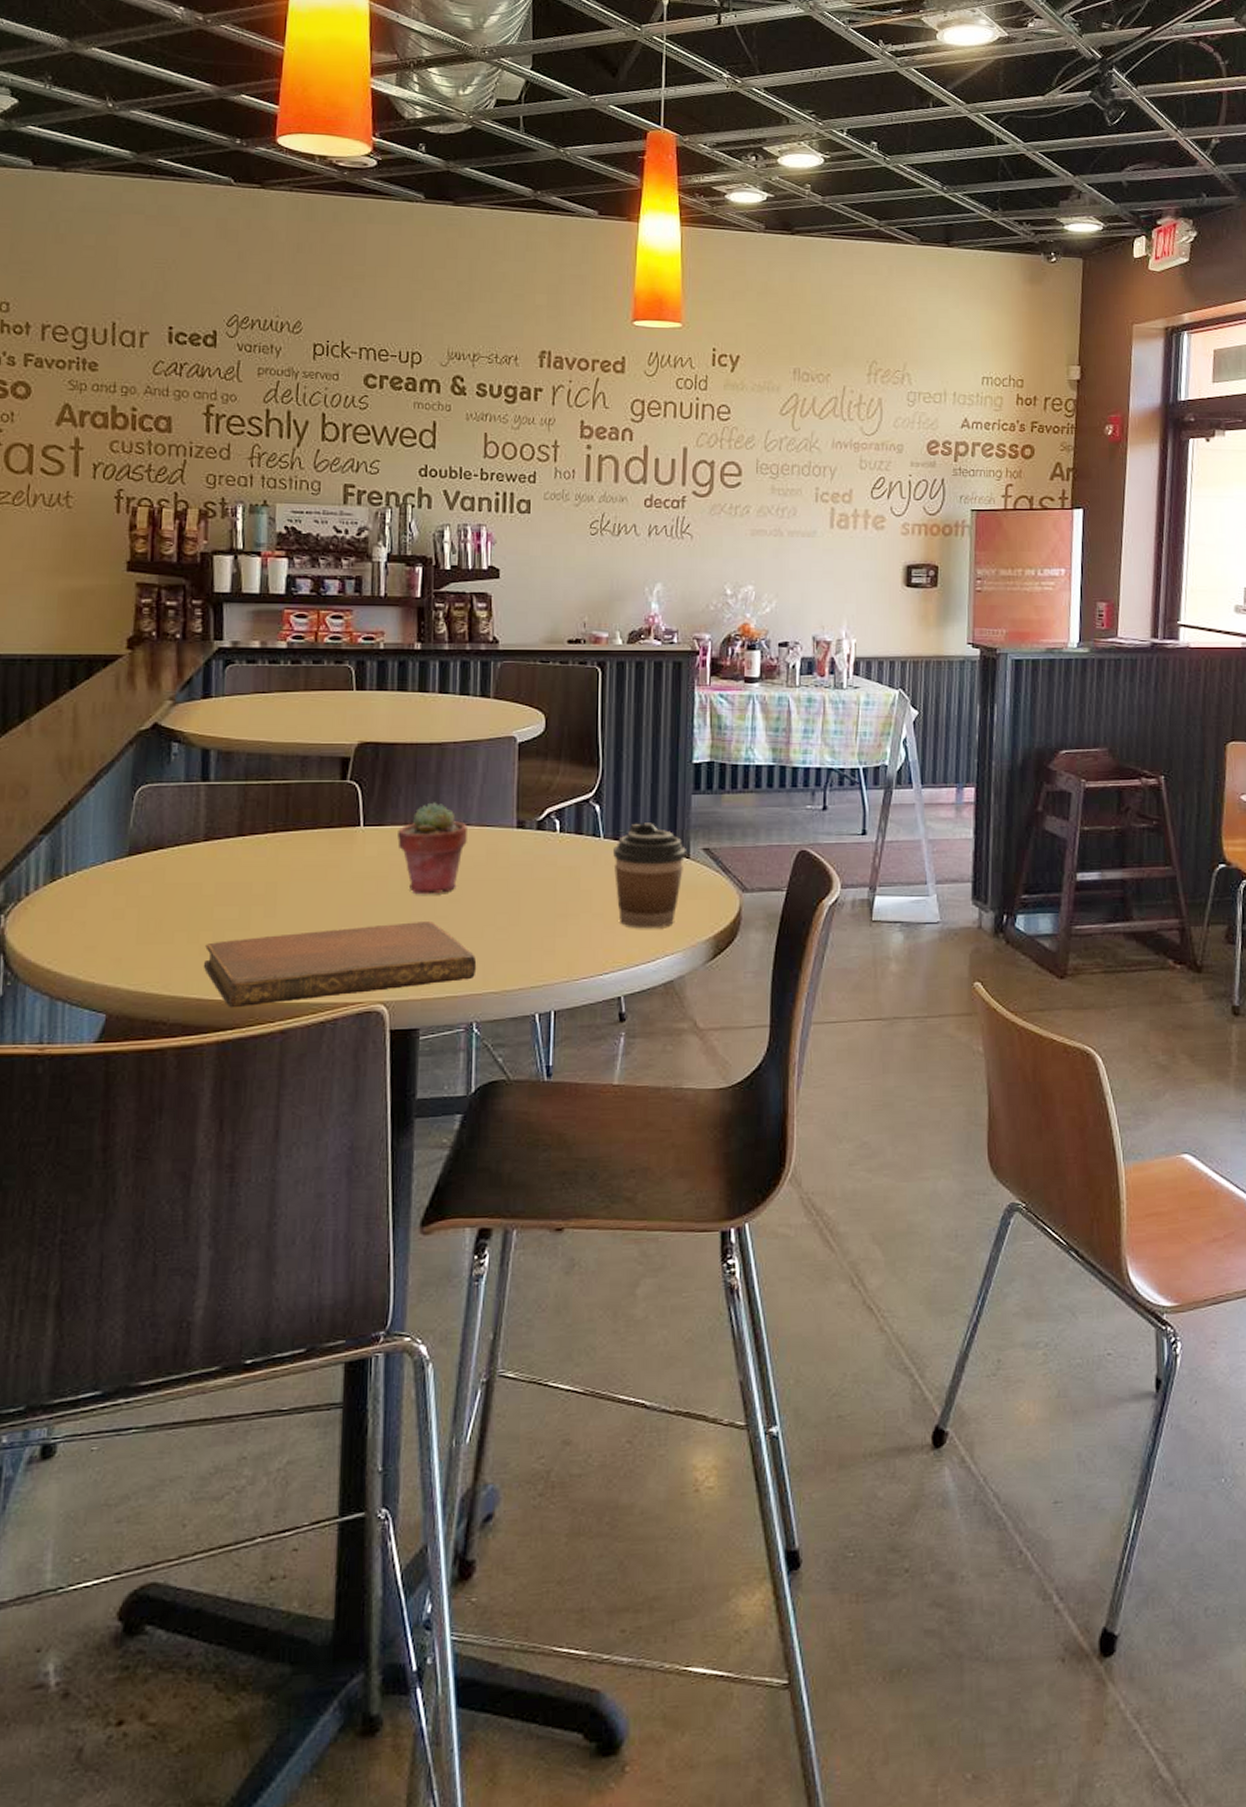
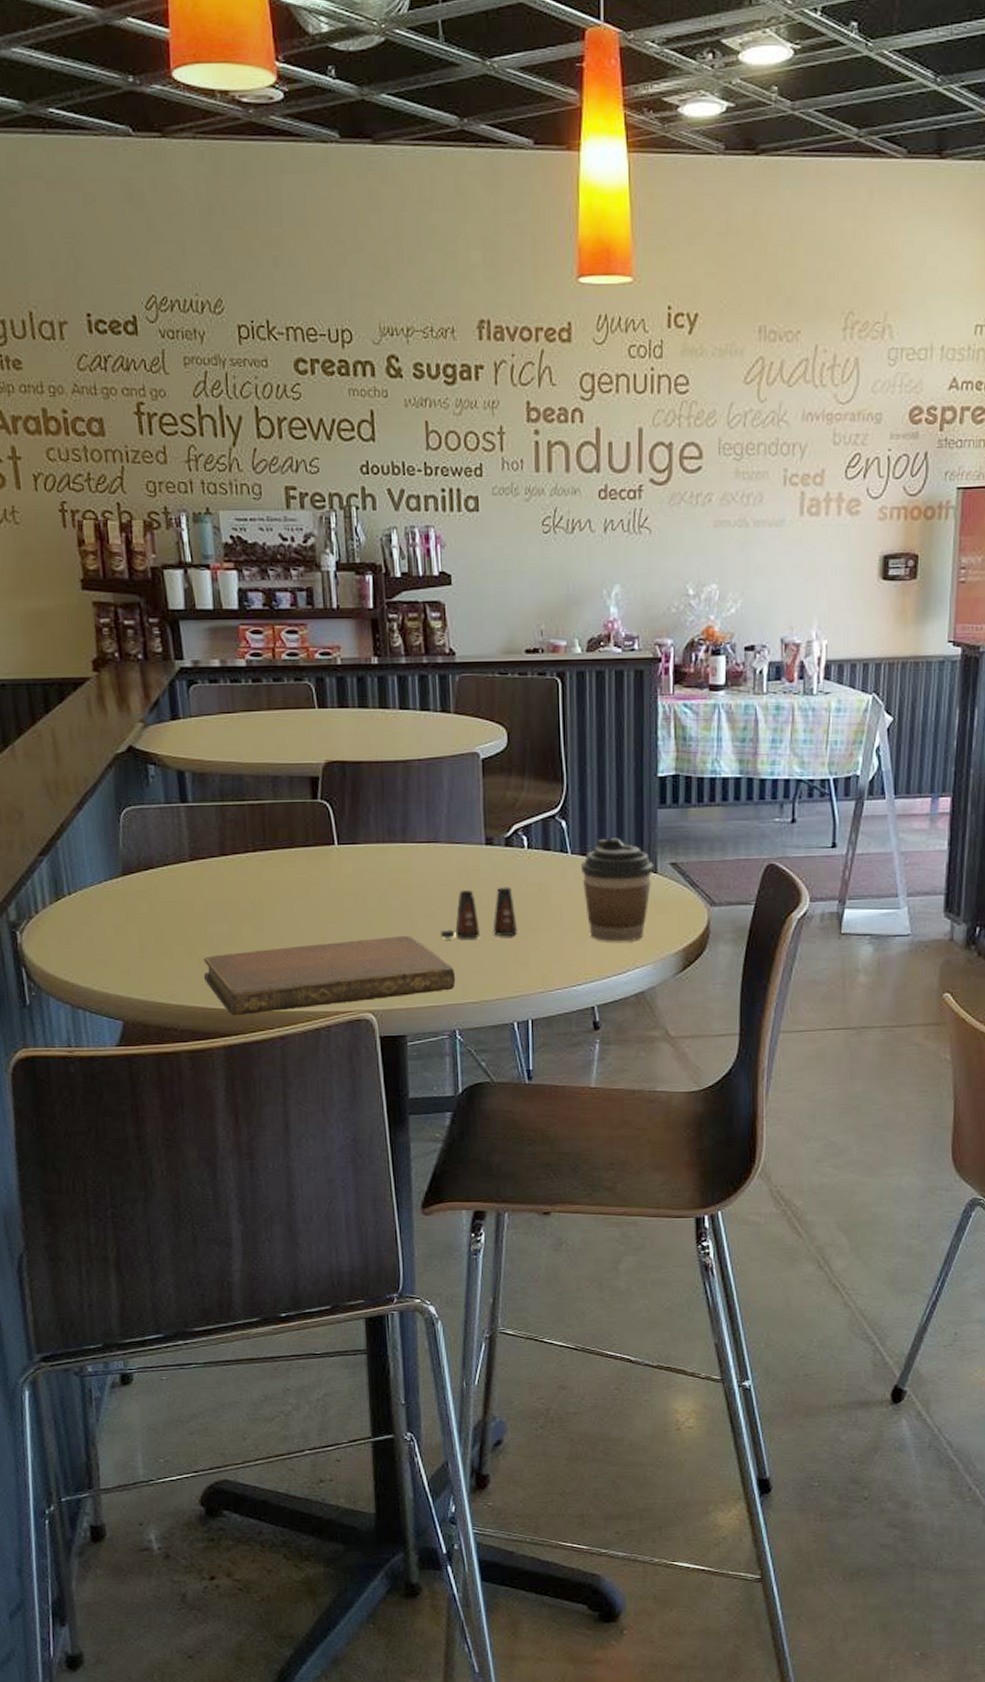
potted succulent: present [397,802,467,895] -> none [371,820,438,911]
salt shaker: none [463,871,544,925] -> present [440,887,517,939]

